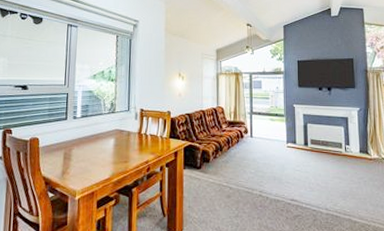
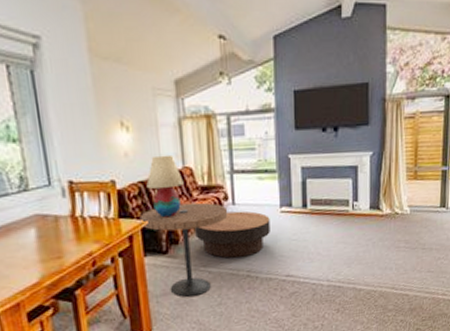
side table: none [183,132,247,206] -> present [139,202,228,297]
table lamp: none [191,97,217,142] -> present [146,154,184,218]
coffee table: none [222,142,279,179] -> present [195,210,270,258]

